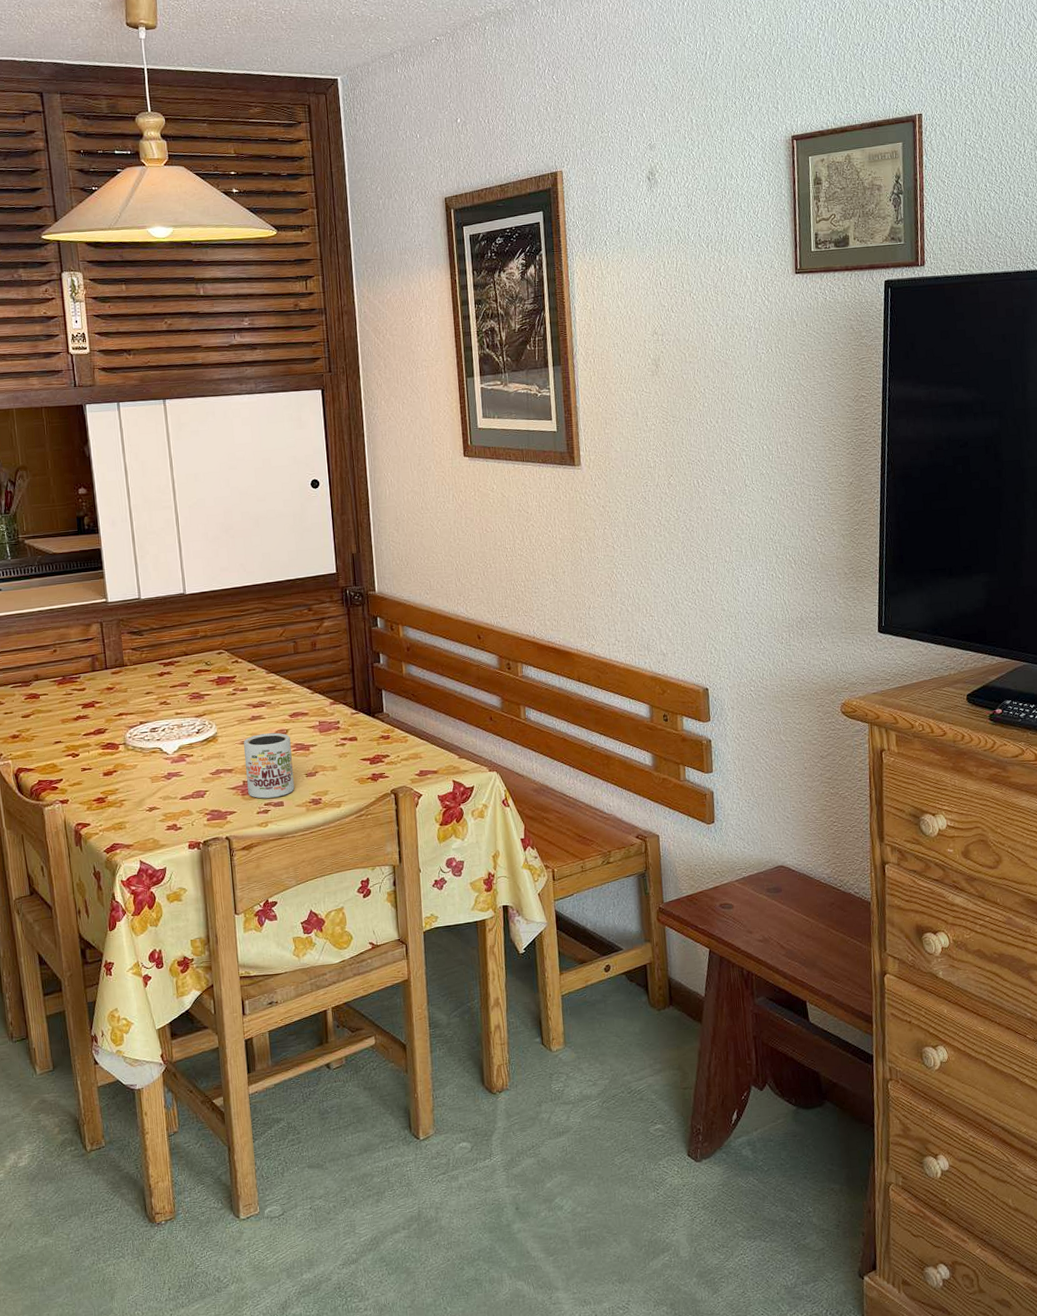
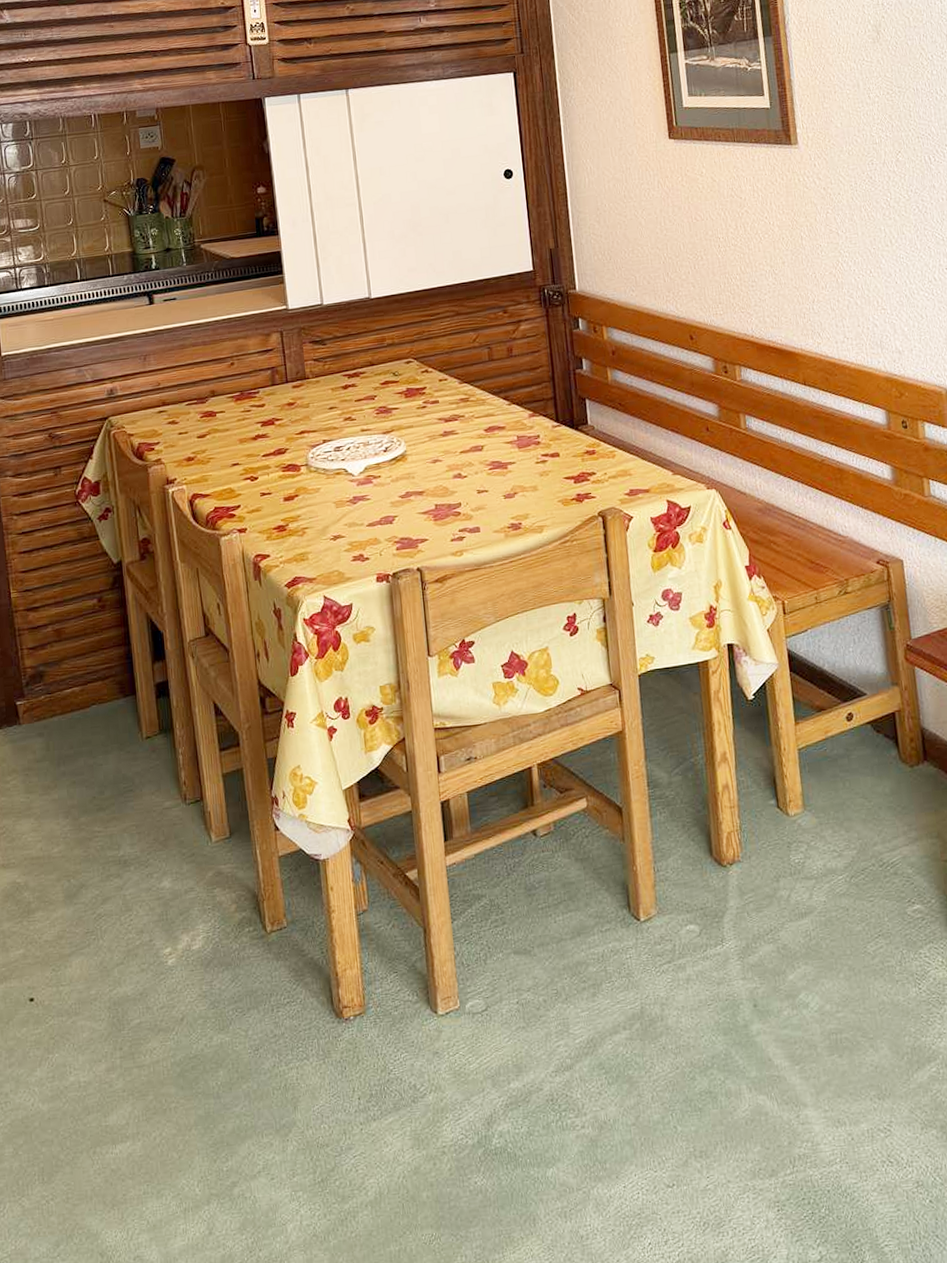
mug: present [243,732,295,799] -> none [434,449,492,524]

